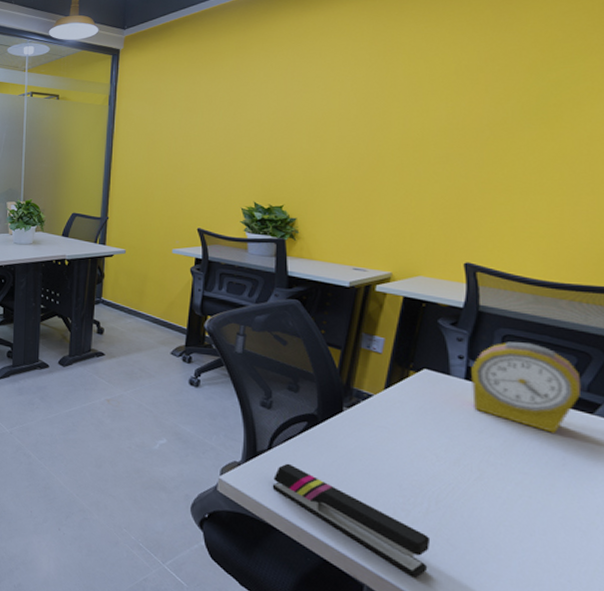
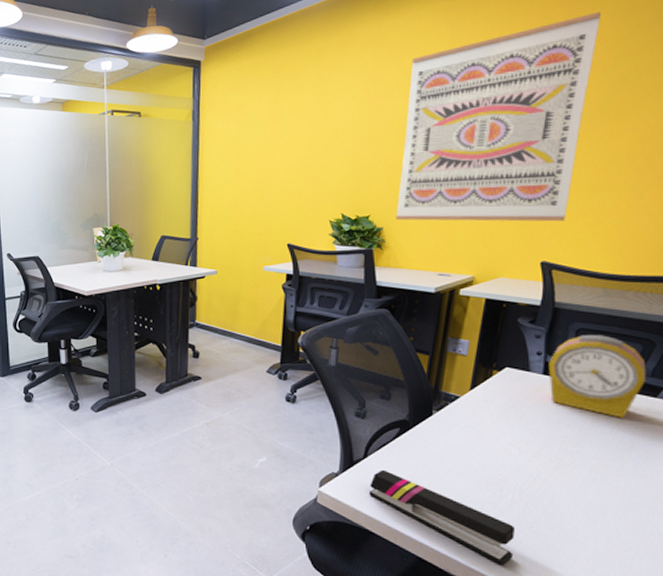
wall art: none [310,15,534,223] -> present [396,11,601,222]

